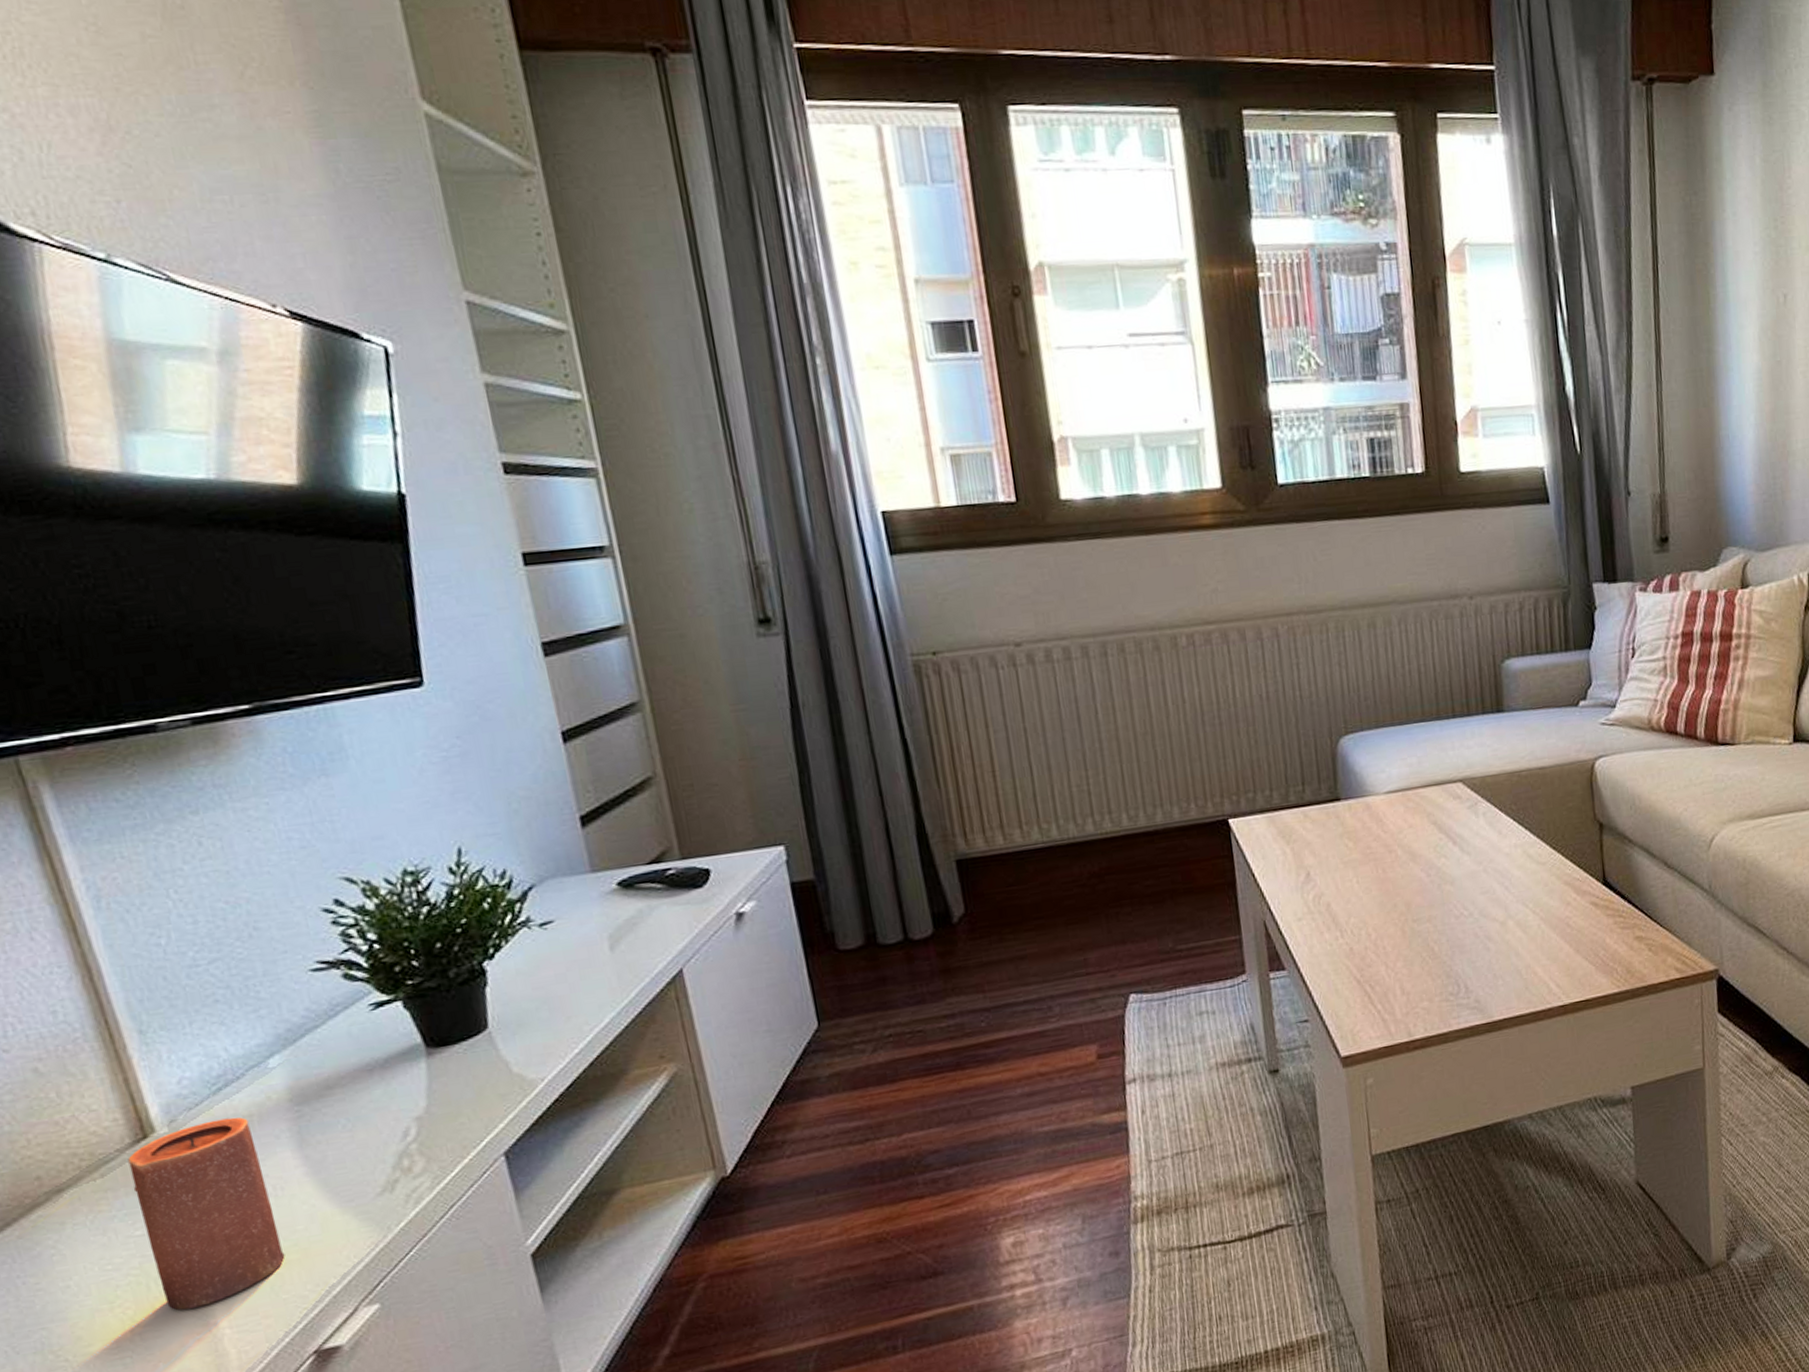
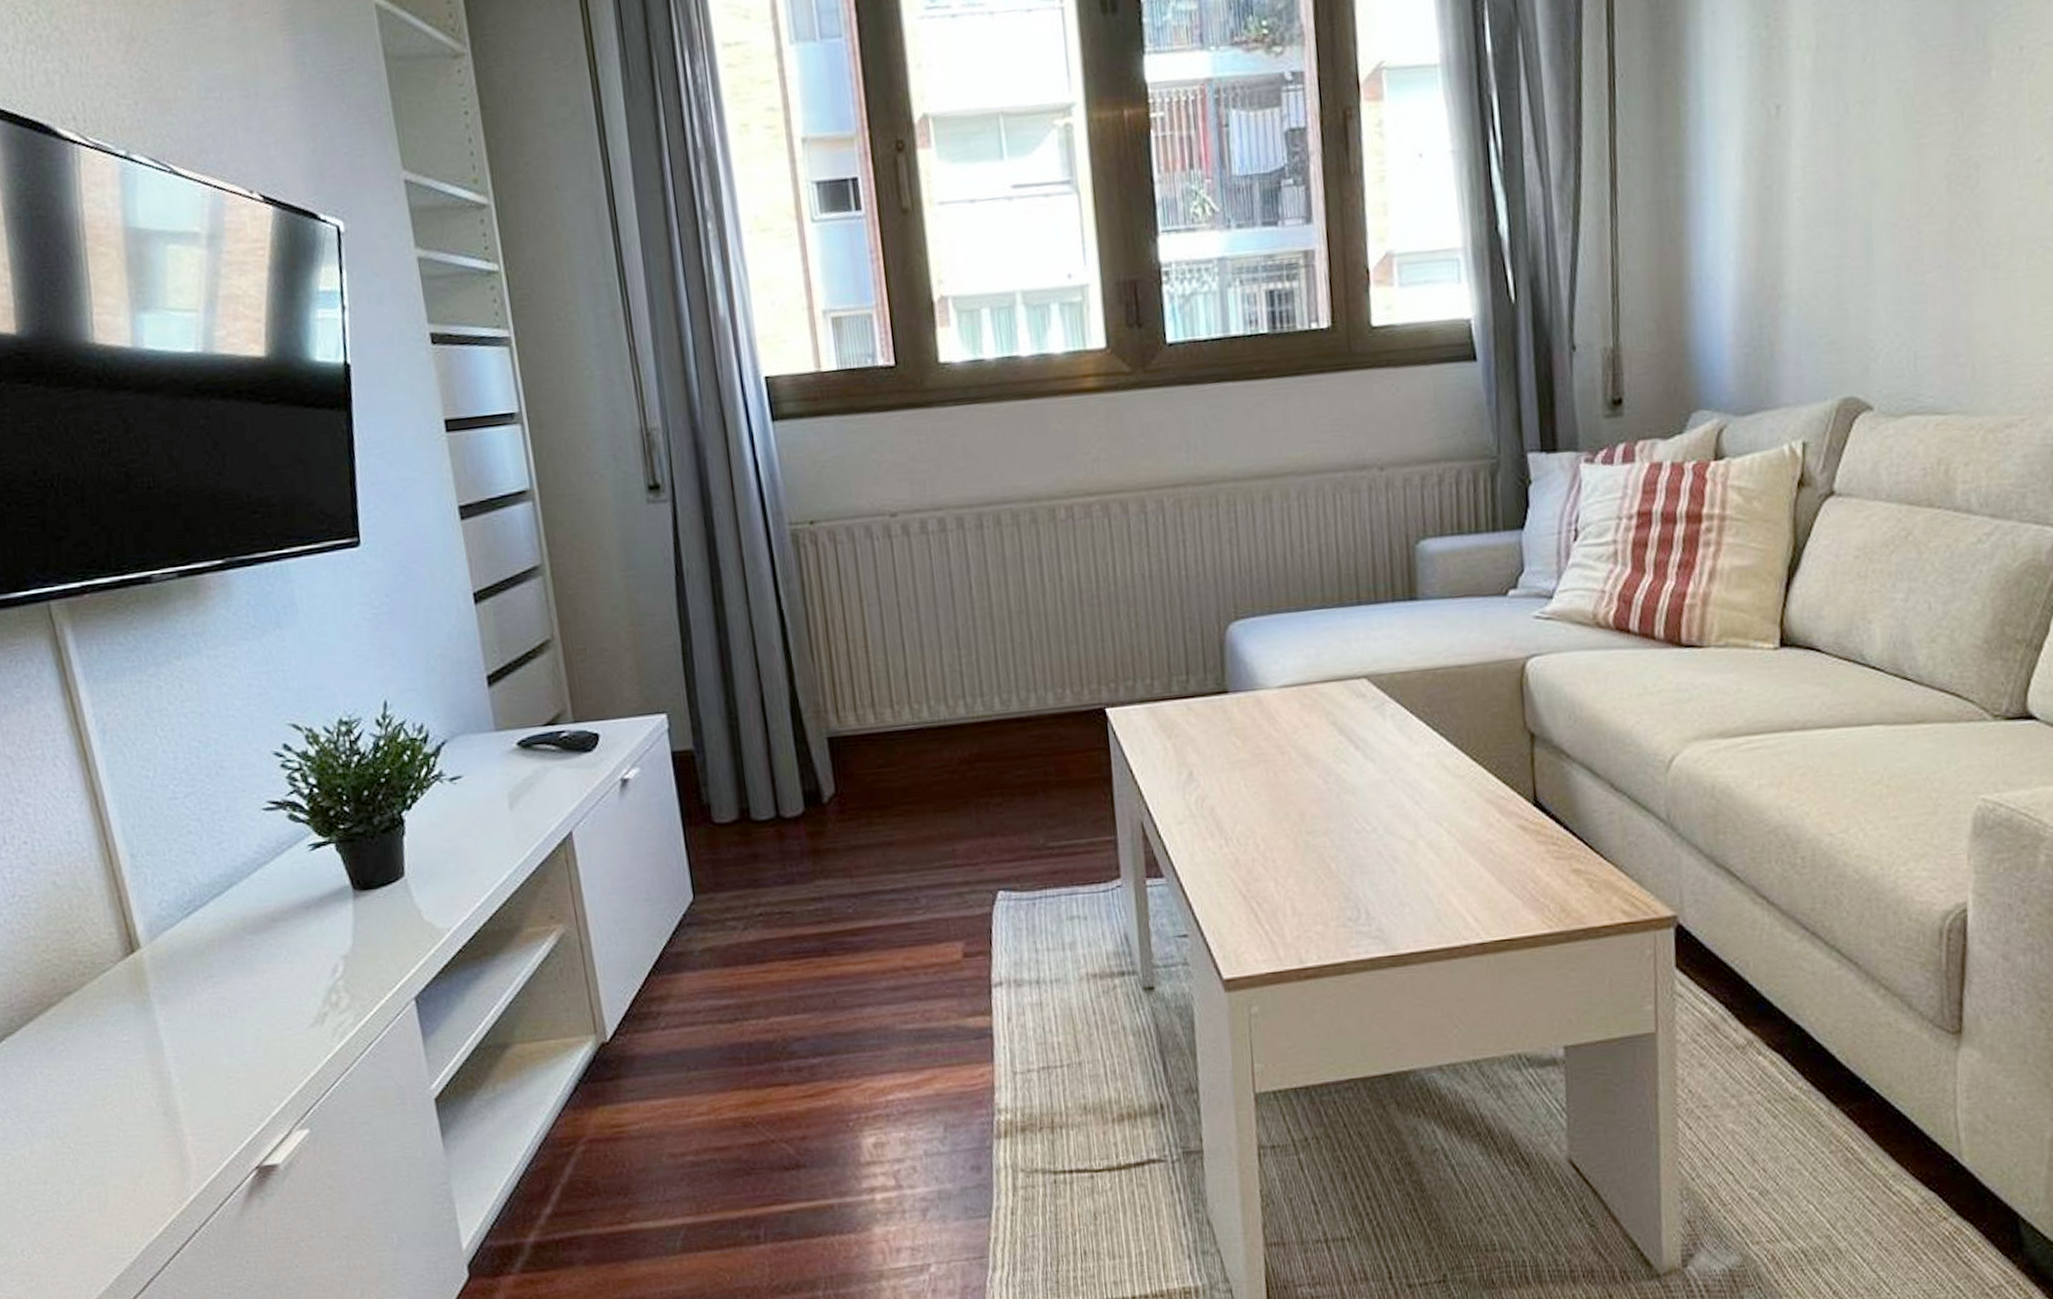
candle: present [128,1117,285,1310] -> none [119,940,236,1114]

